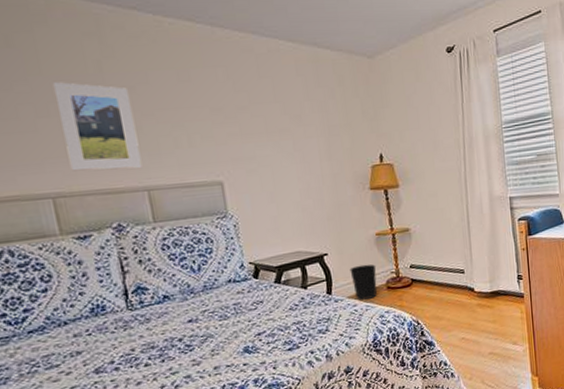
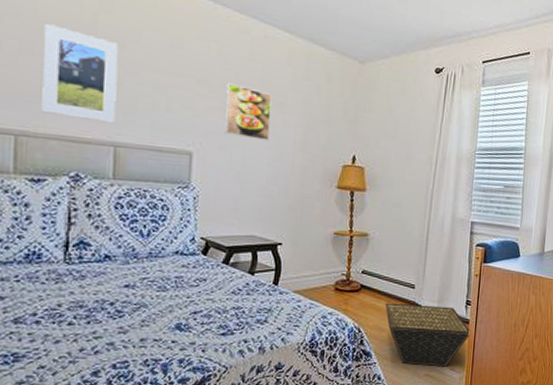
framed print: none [241,105,294,158] -> present [223,83,272,140]
wastebasket: present [349,264,377,300] -> none [301,261,328,297]
basket: none [438,284,527,347] -> present [385,303,471,367]

